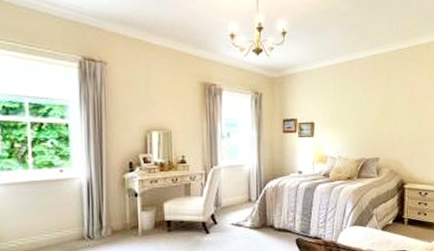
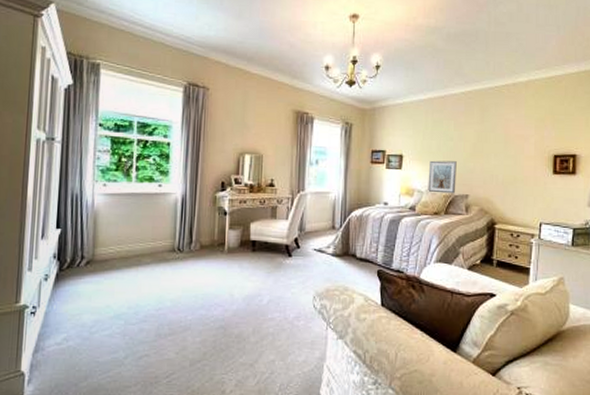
picture frame: none [339,125,367,158] -> present [428,160,457,194]

